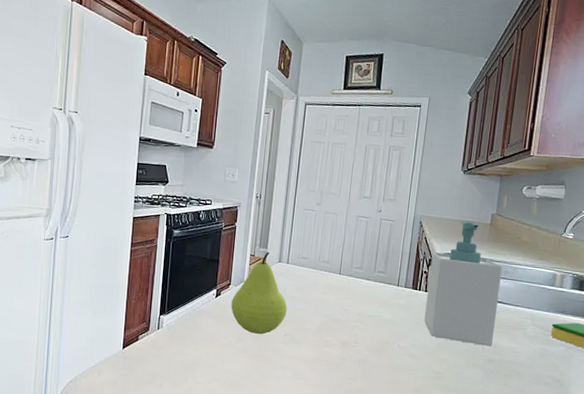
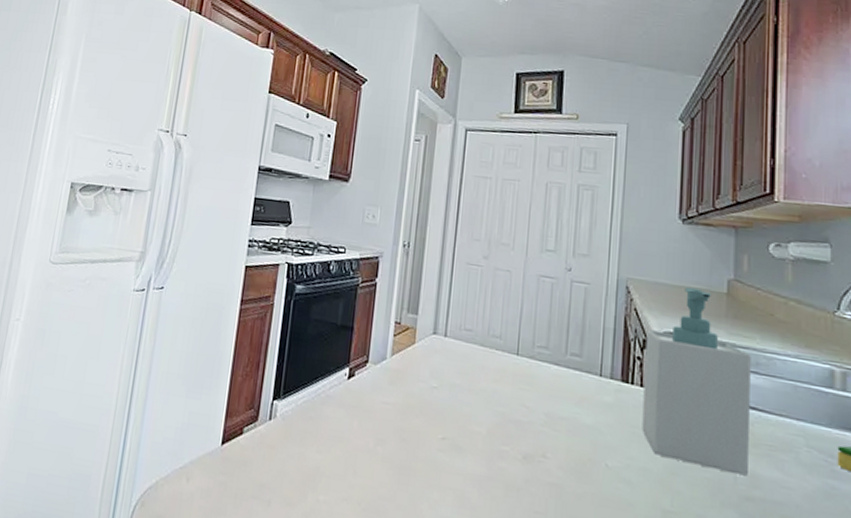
fruit: present [231,251,287,334] -> none [368,318,445,436]

